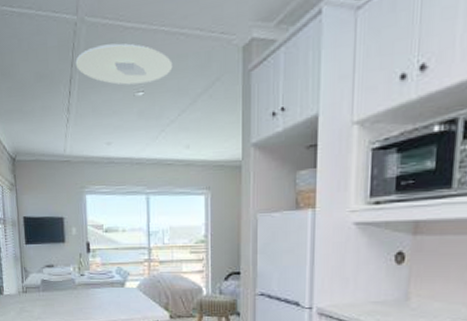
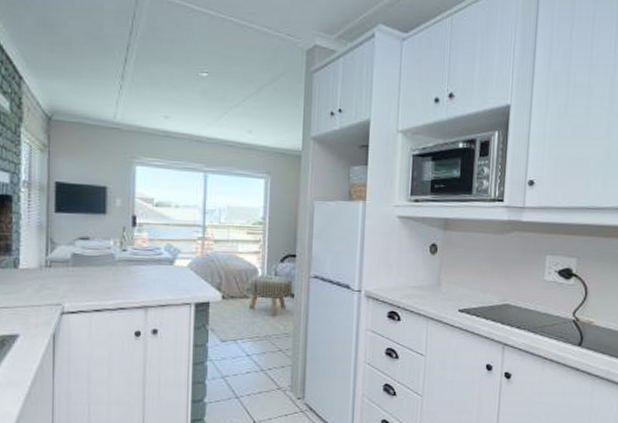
ceiling light: present [75,43,173,85] -> none [135,20,239,66]

